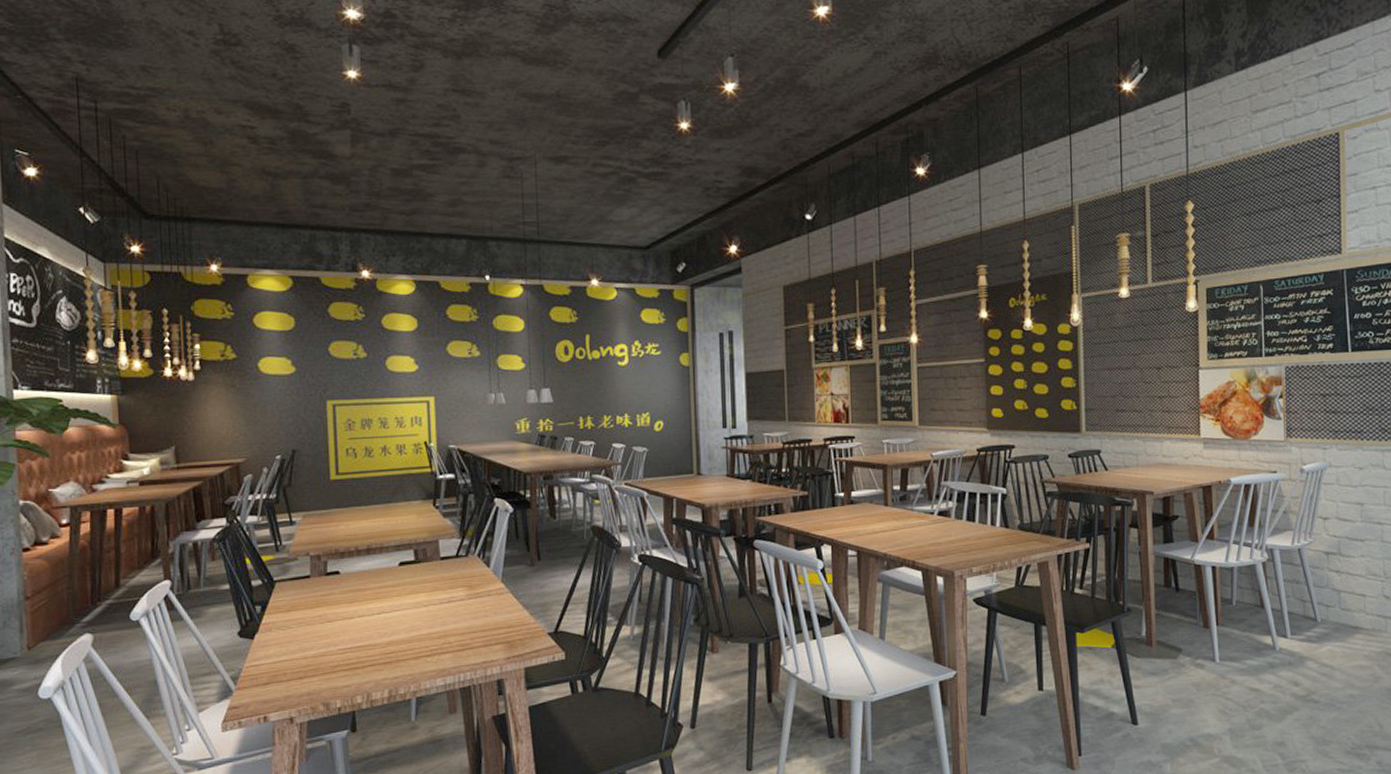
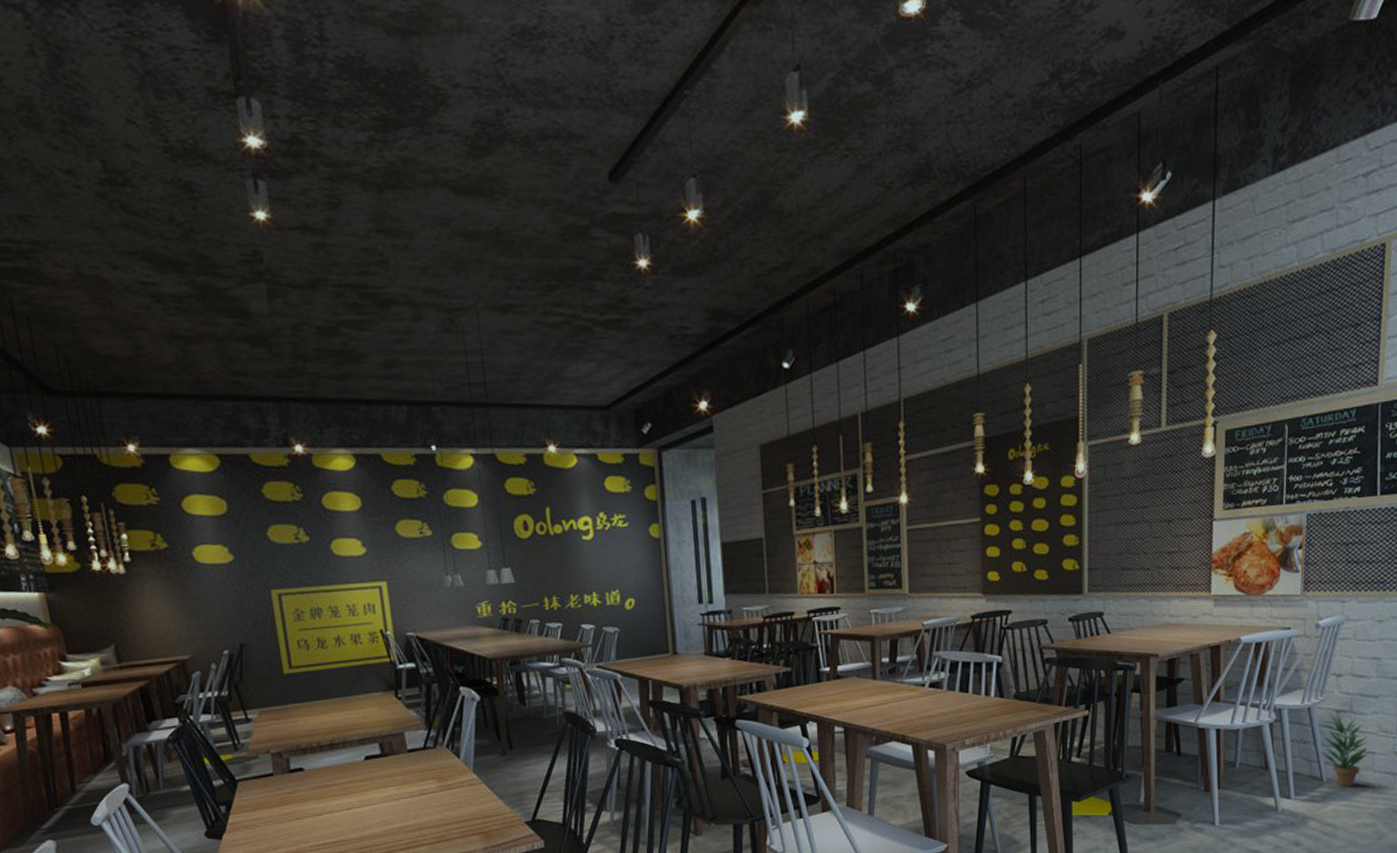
potted plant: none [1312,555,1359,628] -> present [1320,713,1369,787]

